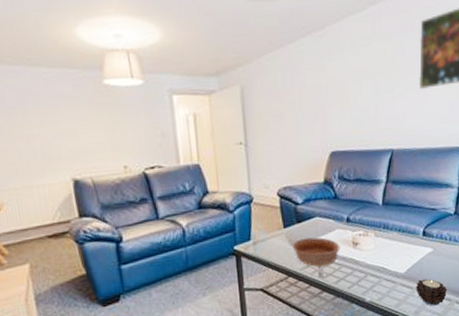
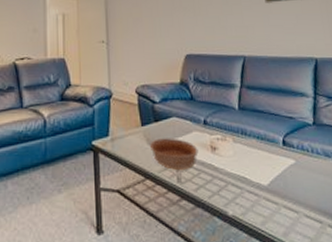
candle: present [415,278,447,306] -> none [281,194,317,228]

